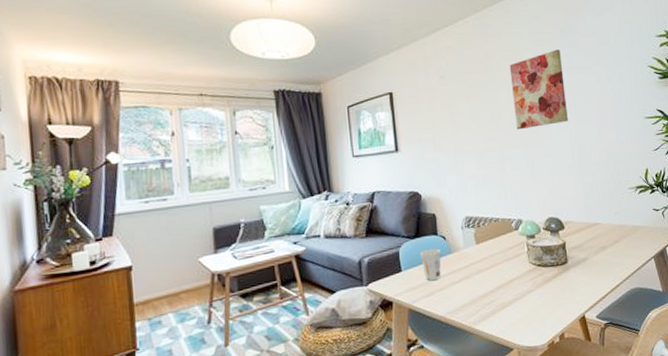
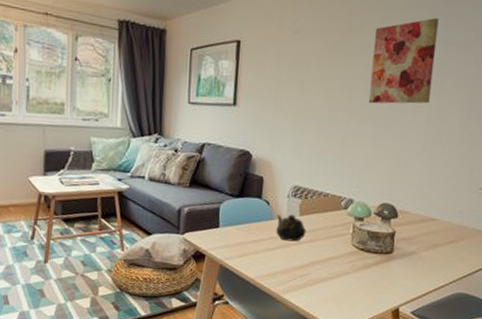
cup: present [420,248,441,281] -> none [240,211,262,243]
teapot: none [454,244,486,272] -> present [276,214,307,242]

